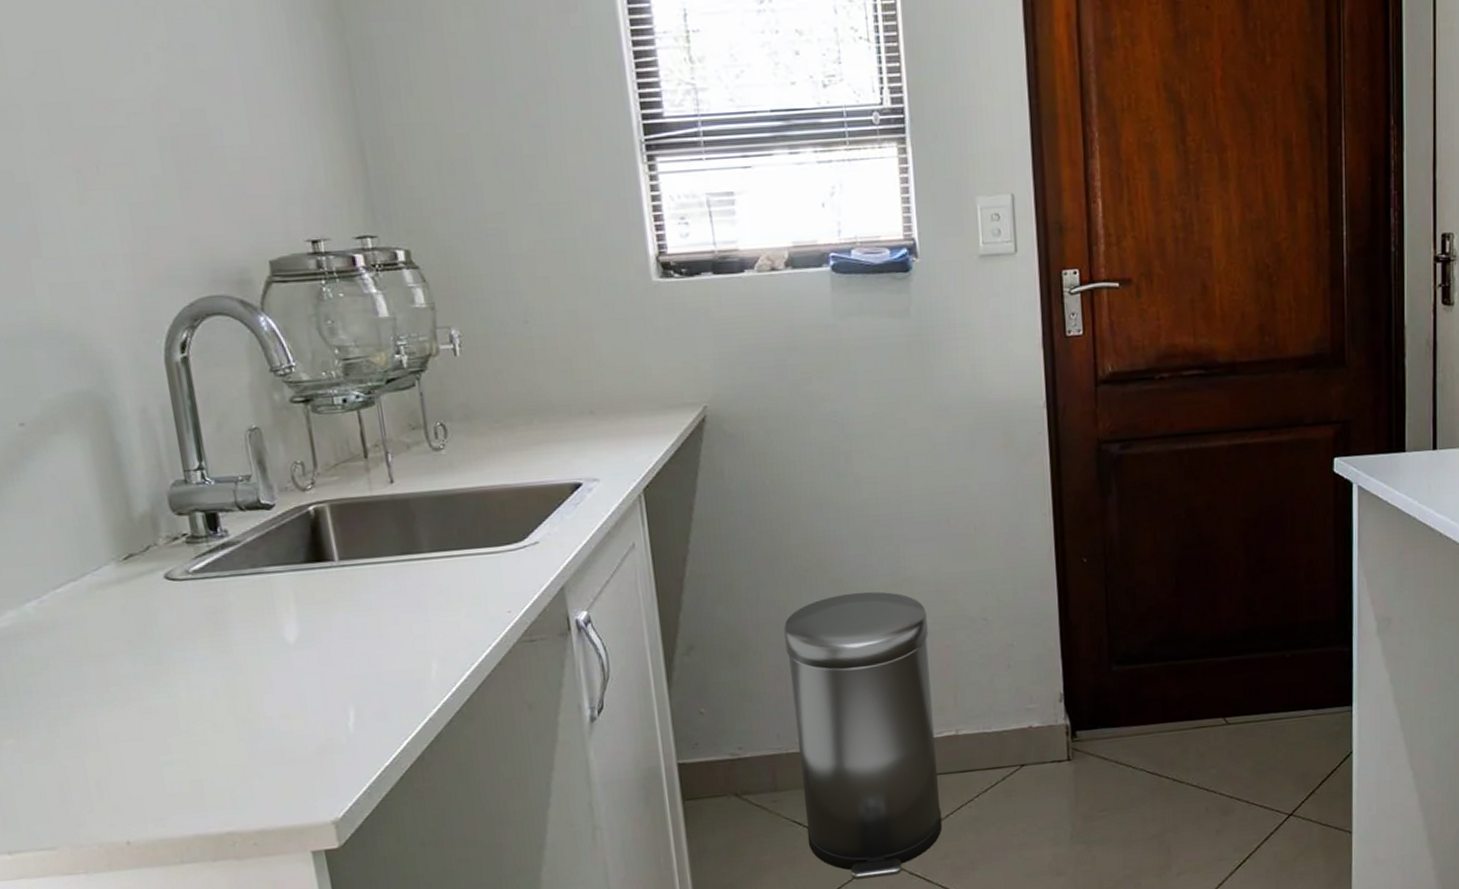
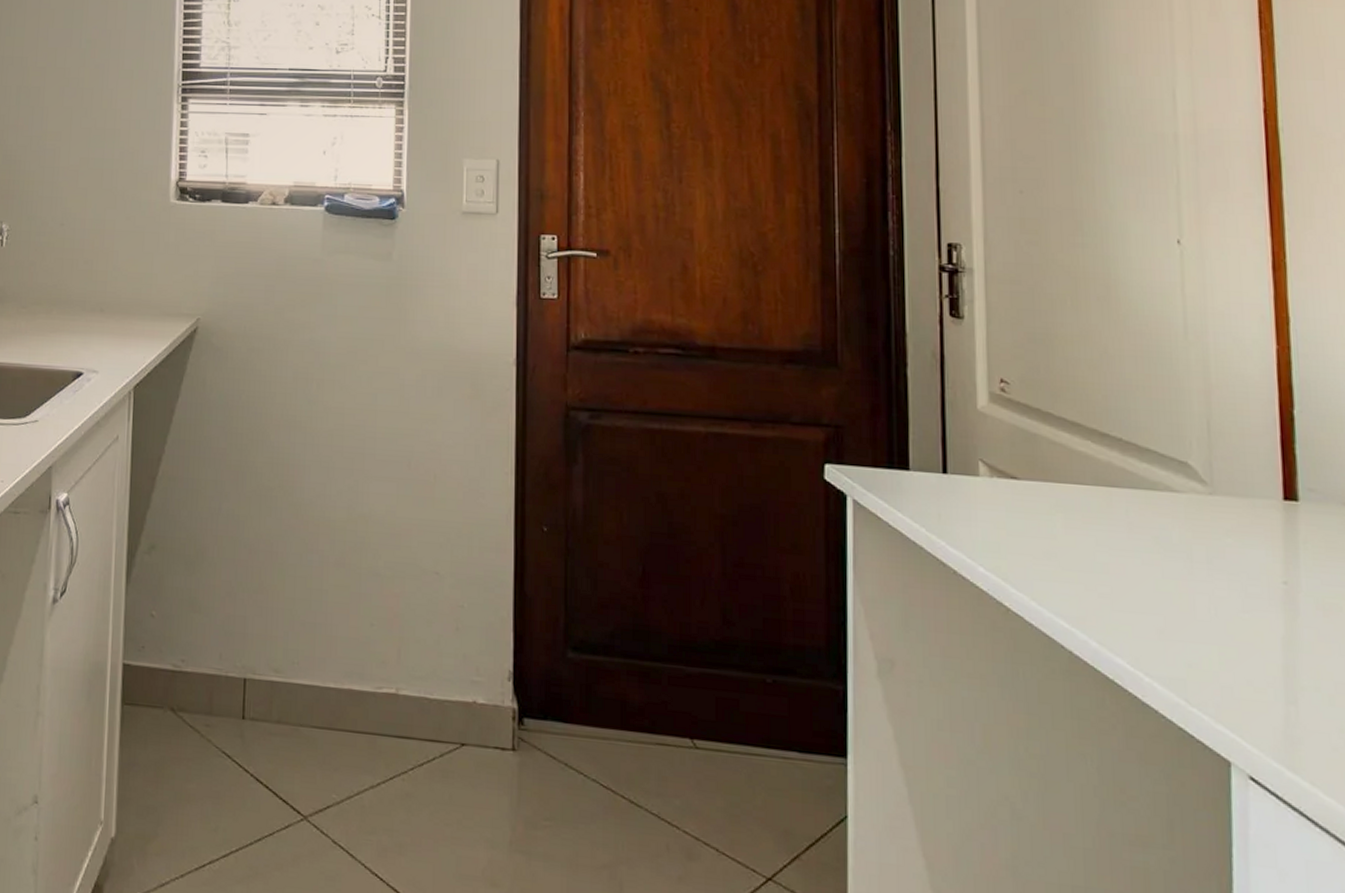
pedal bin: present [784,591,942,880] -> none [234,520,379,840]

